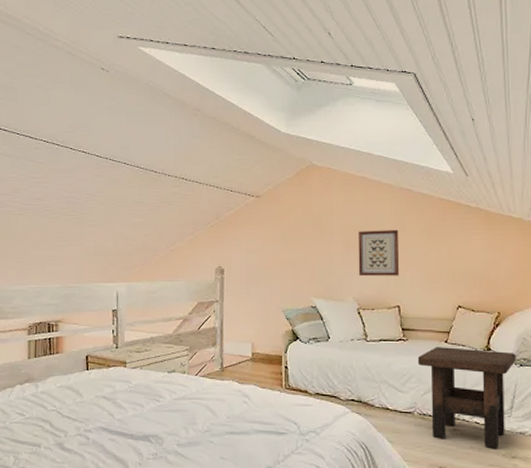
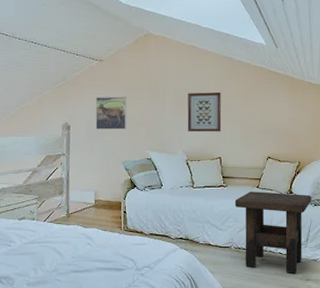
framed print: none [252,236,288,274] -> present [95,96,127,130]

